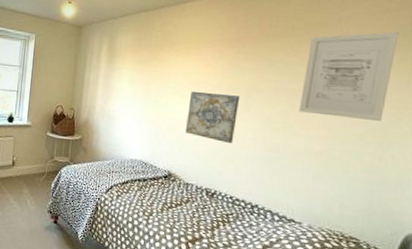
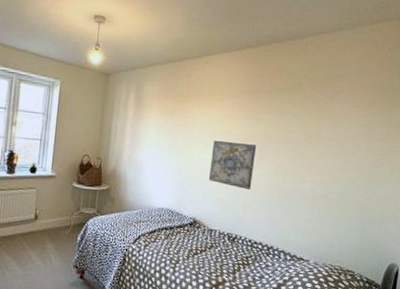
wall art: present [298,32,399,122] -> none [305,90,380,168]

